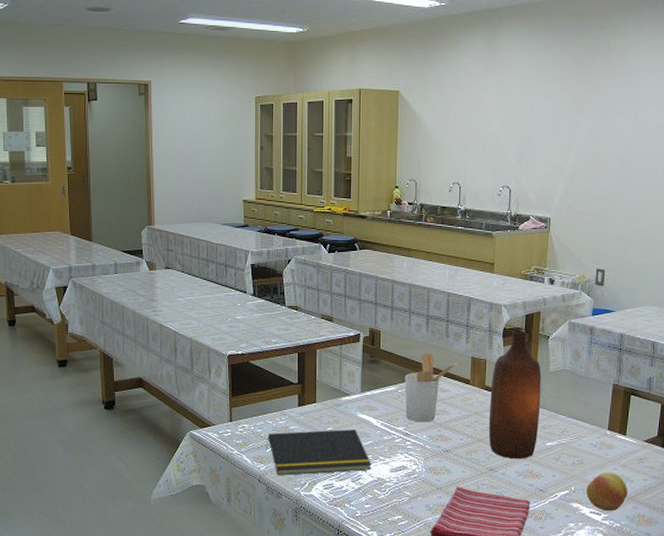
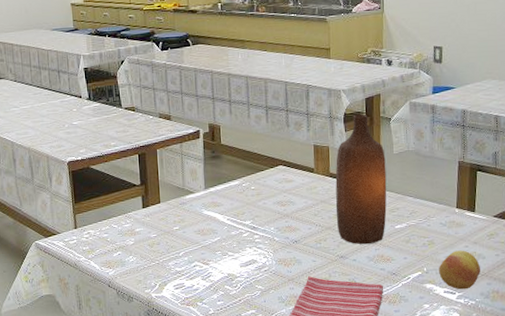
notepad: present [265,429,371,475] -> none [112,227,221,279]
utensil holder: present [405,353,458,422] -> none [248,144,301,215]

